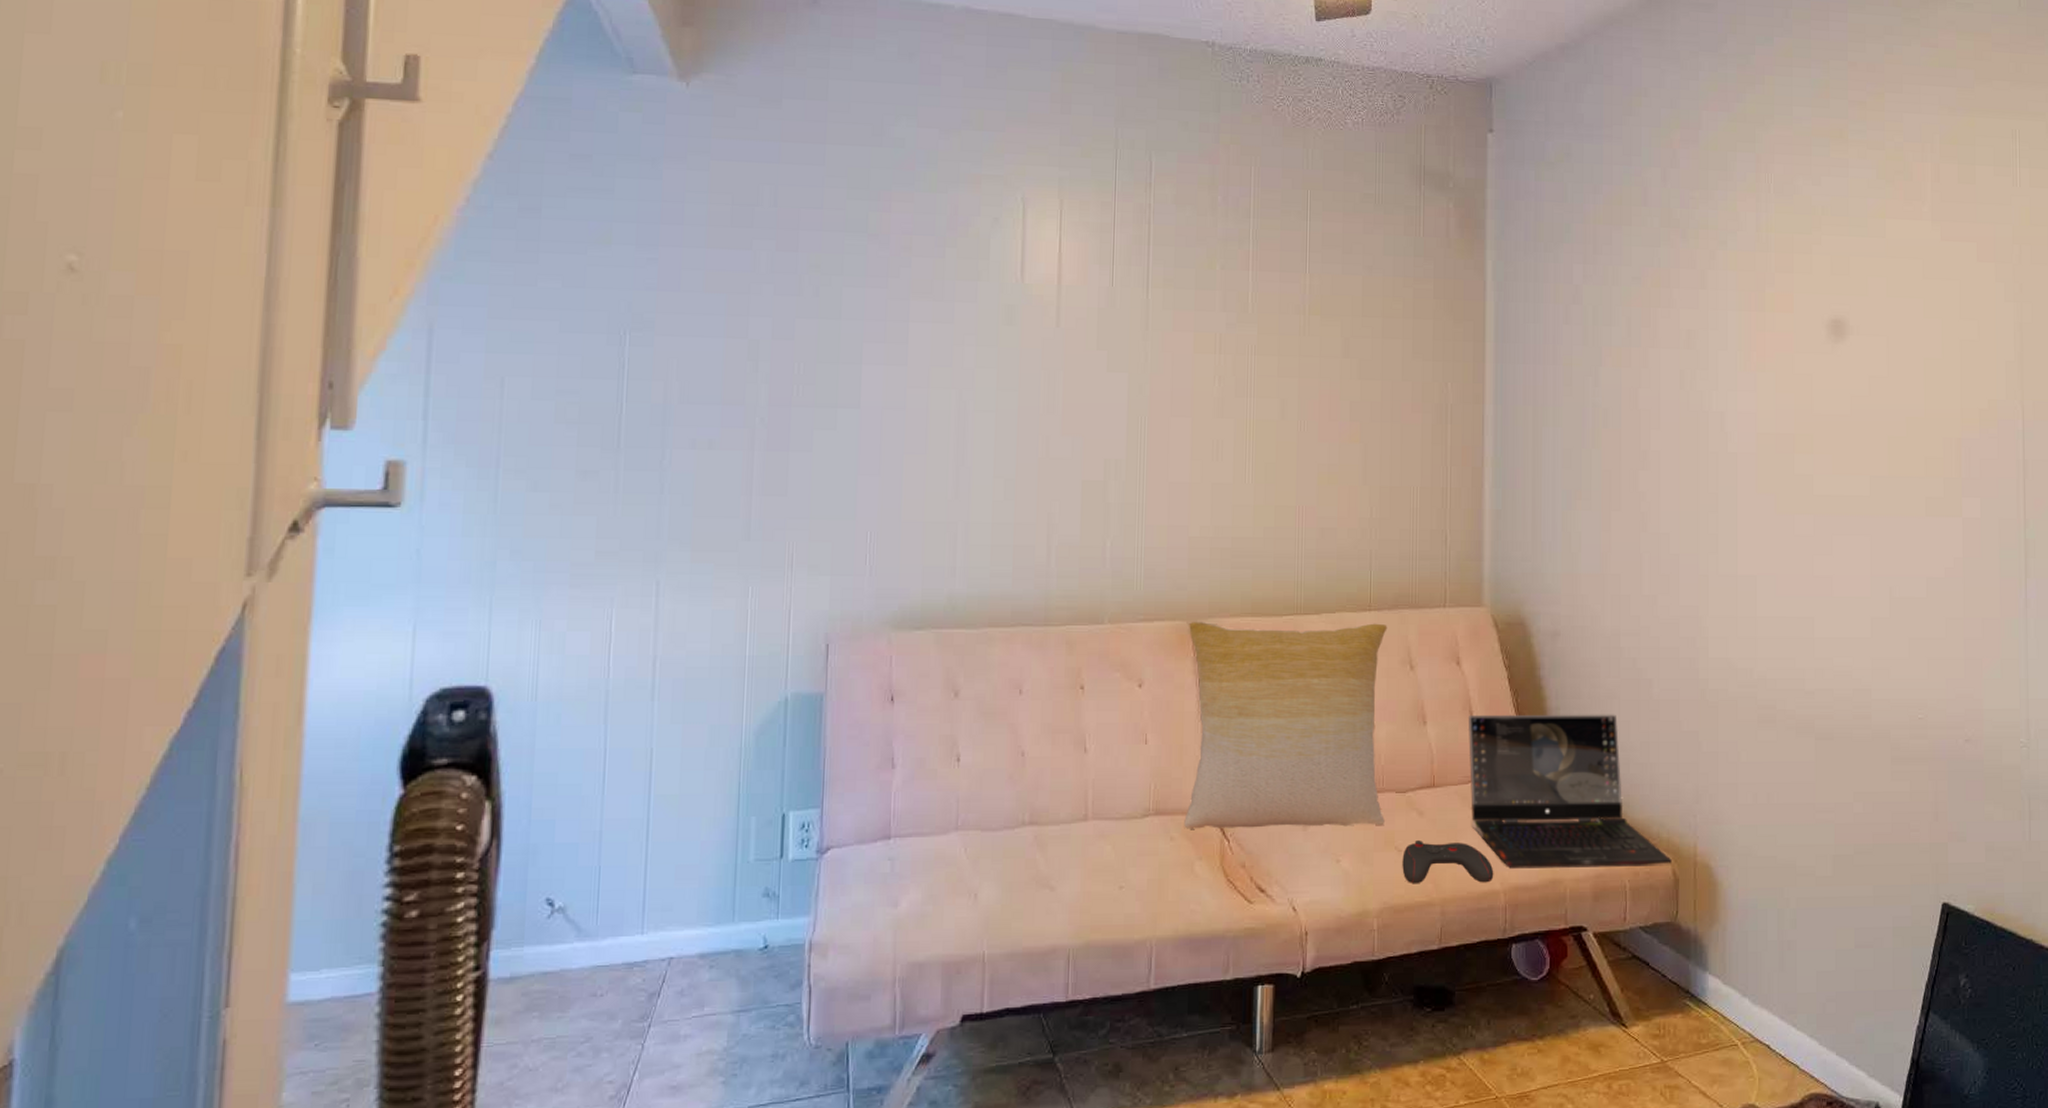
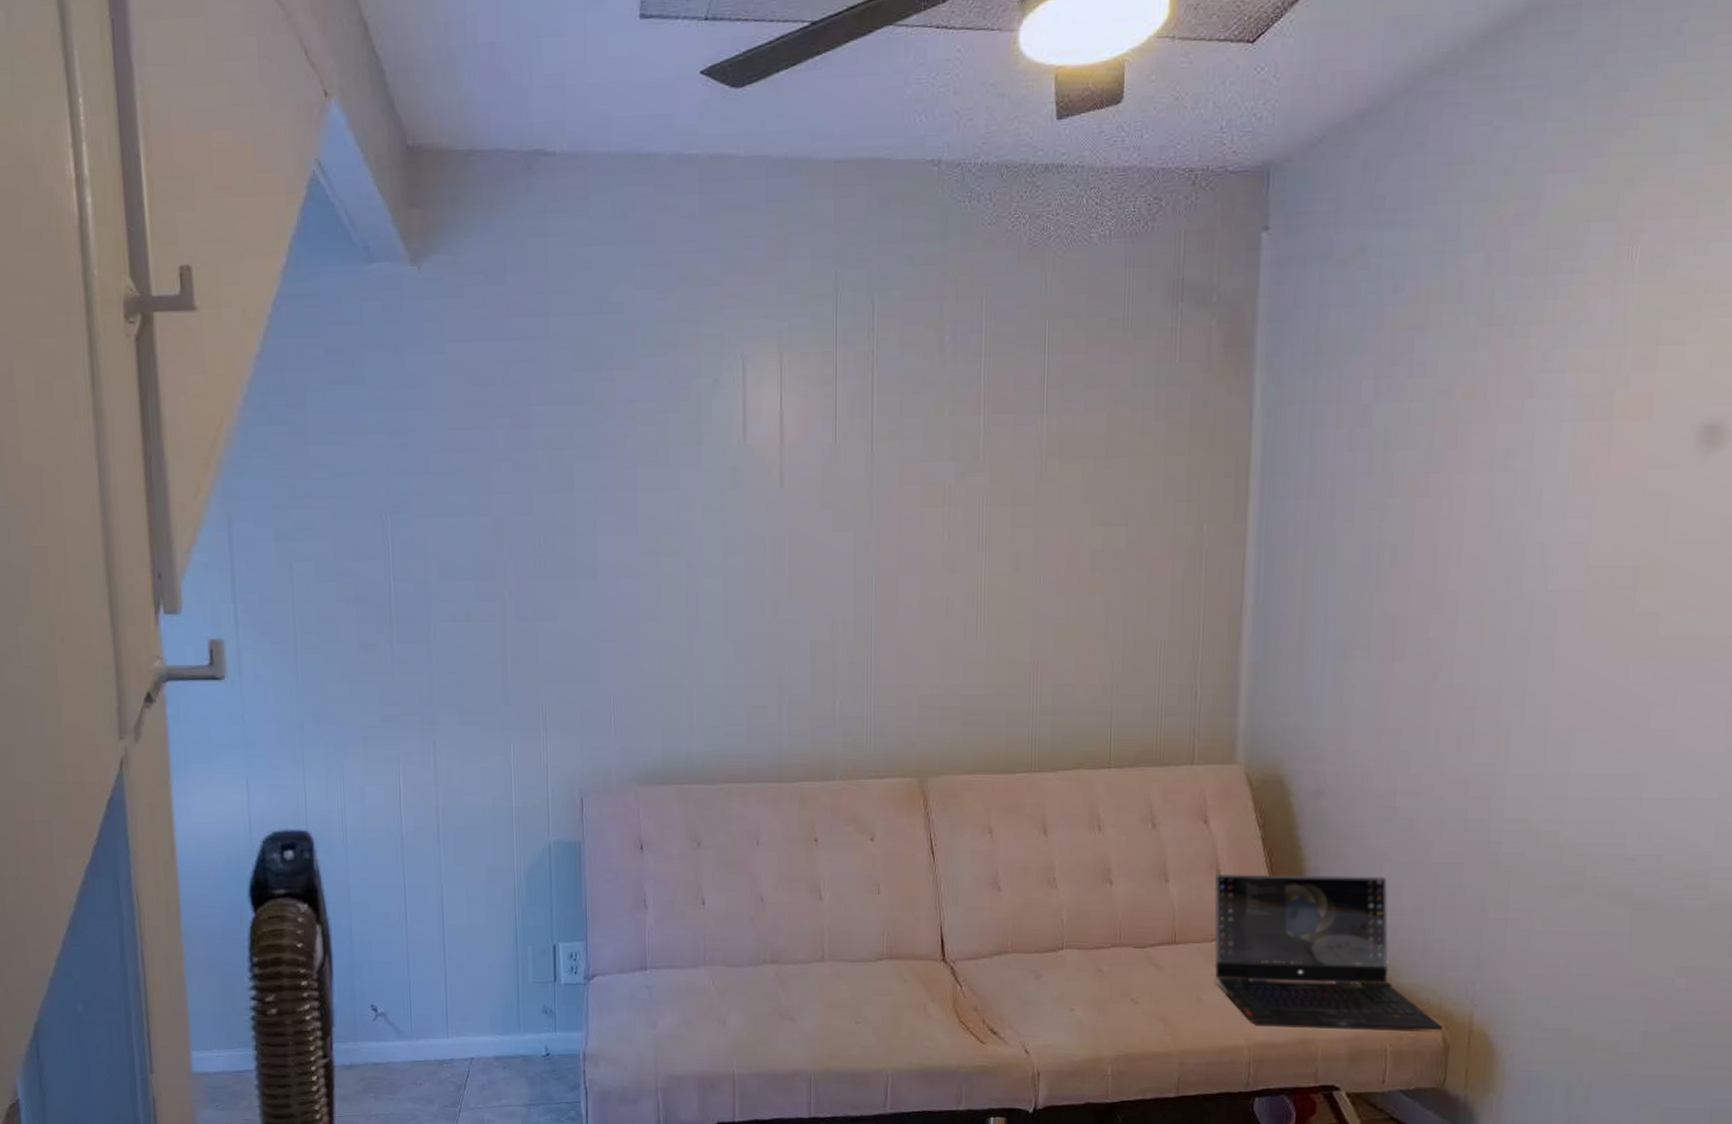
pillow: present [1184,621,1388,829] -> none [917,778,1128,978]
game controller: present [1402,841,1494,884] -> none [1139,994,1238,1038]

